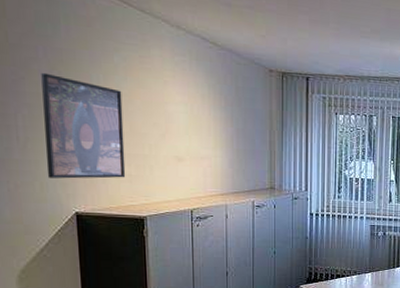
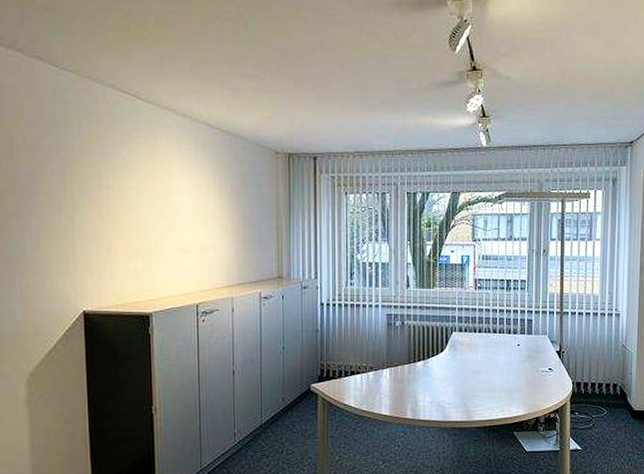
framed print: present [41,72,126,179] -> none [54,171,132,277]

